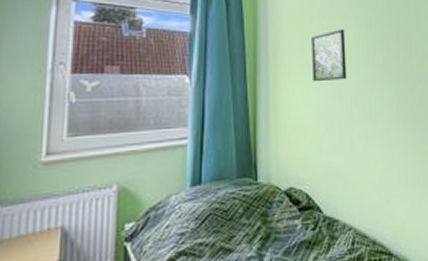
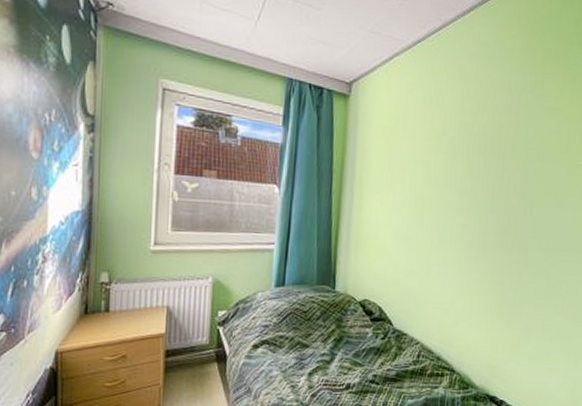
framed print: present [312,29,347,82] -> none [396,151,435,204]

